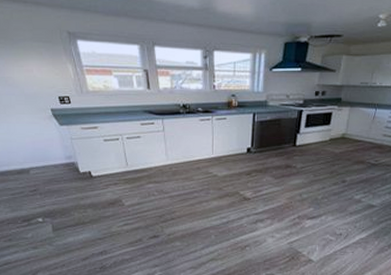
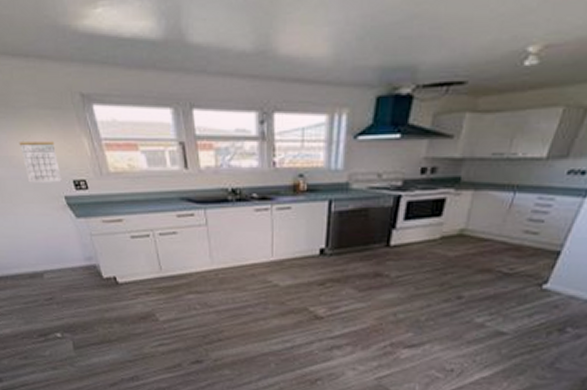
calendar: none [14,66,49,98] -> present [18,141,62,183]

